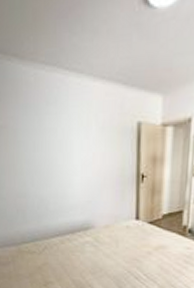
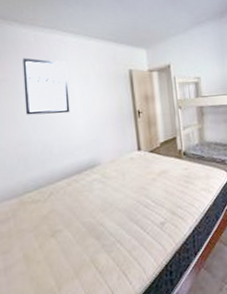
wall art: none [22,102,68,169] -> present [22,58,70,115]

